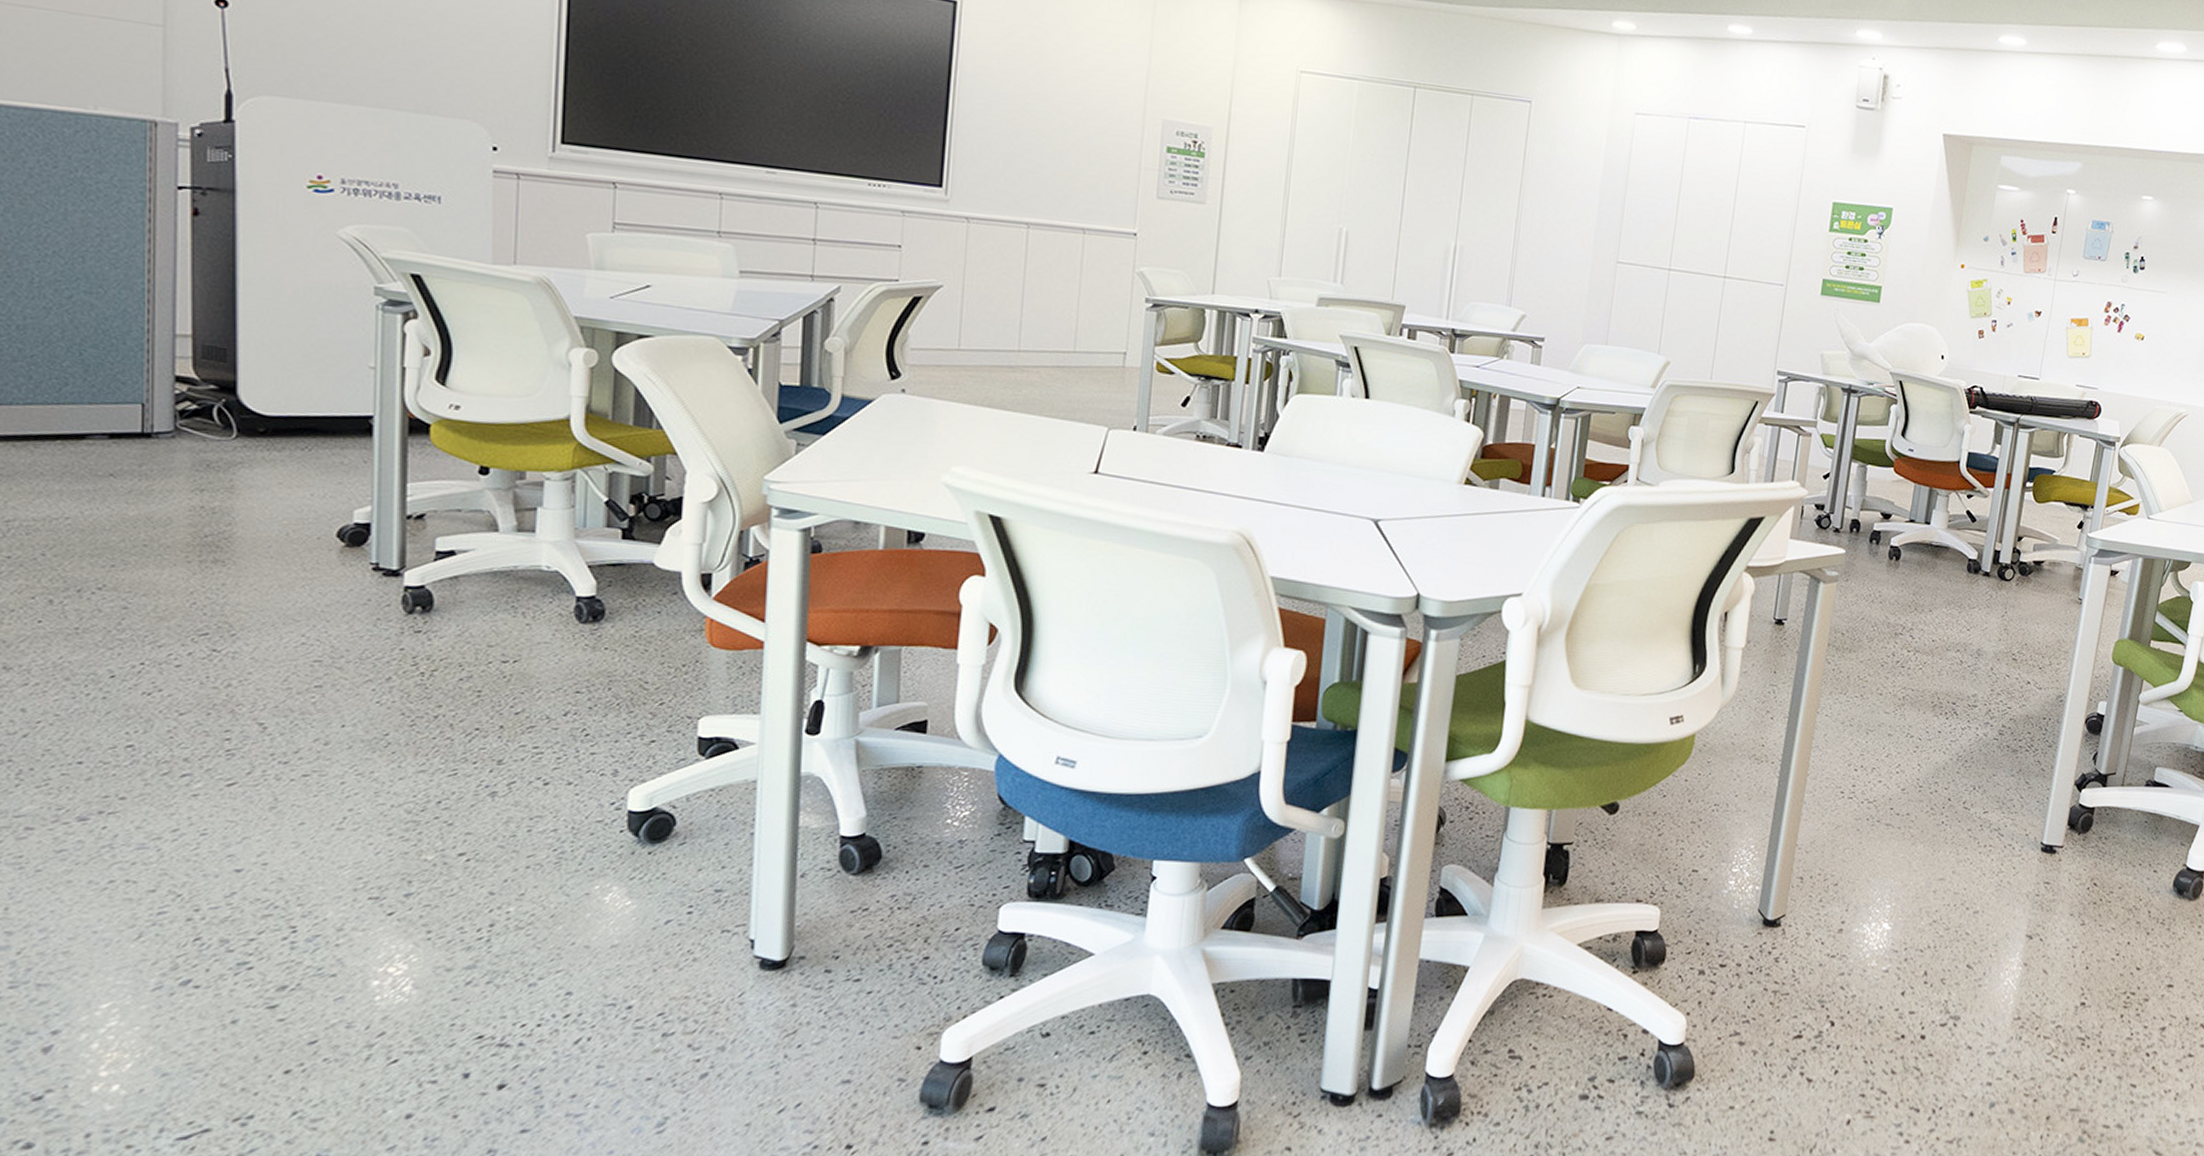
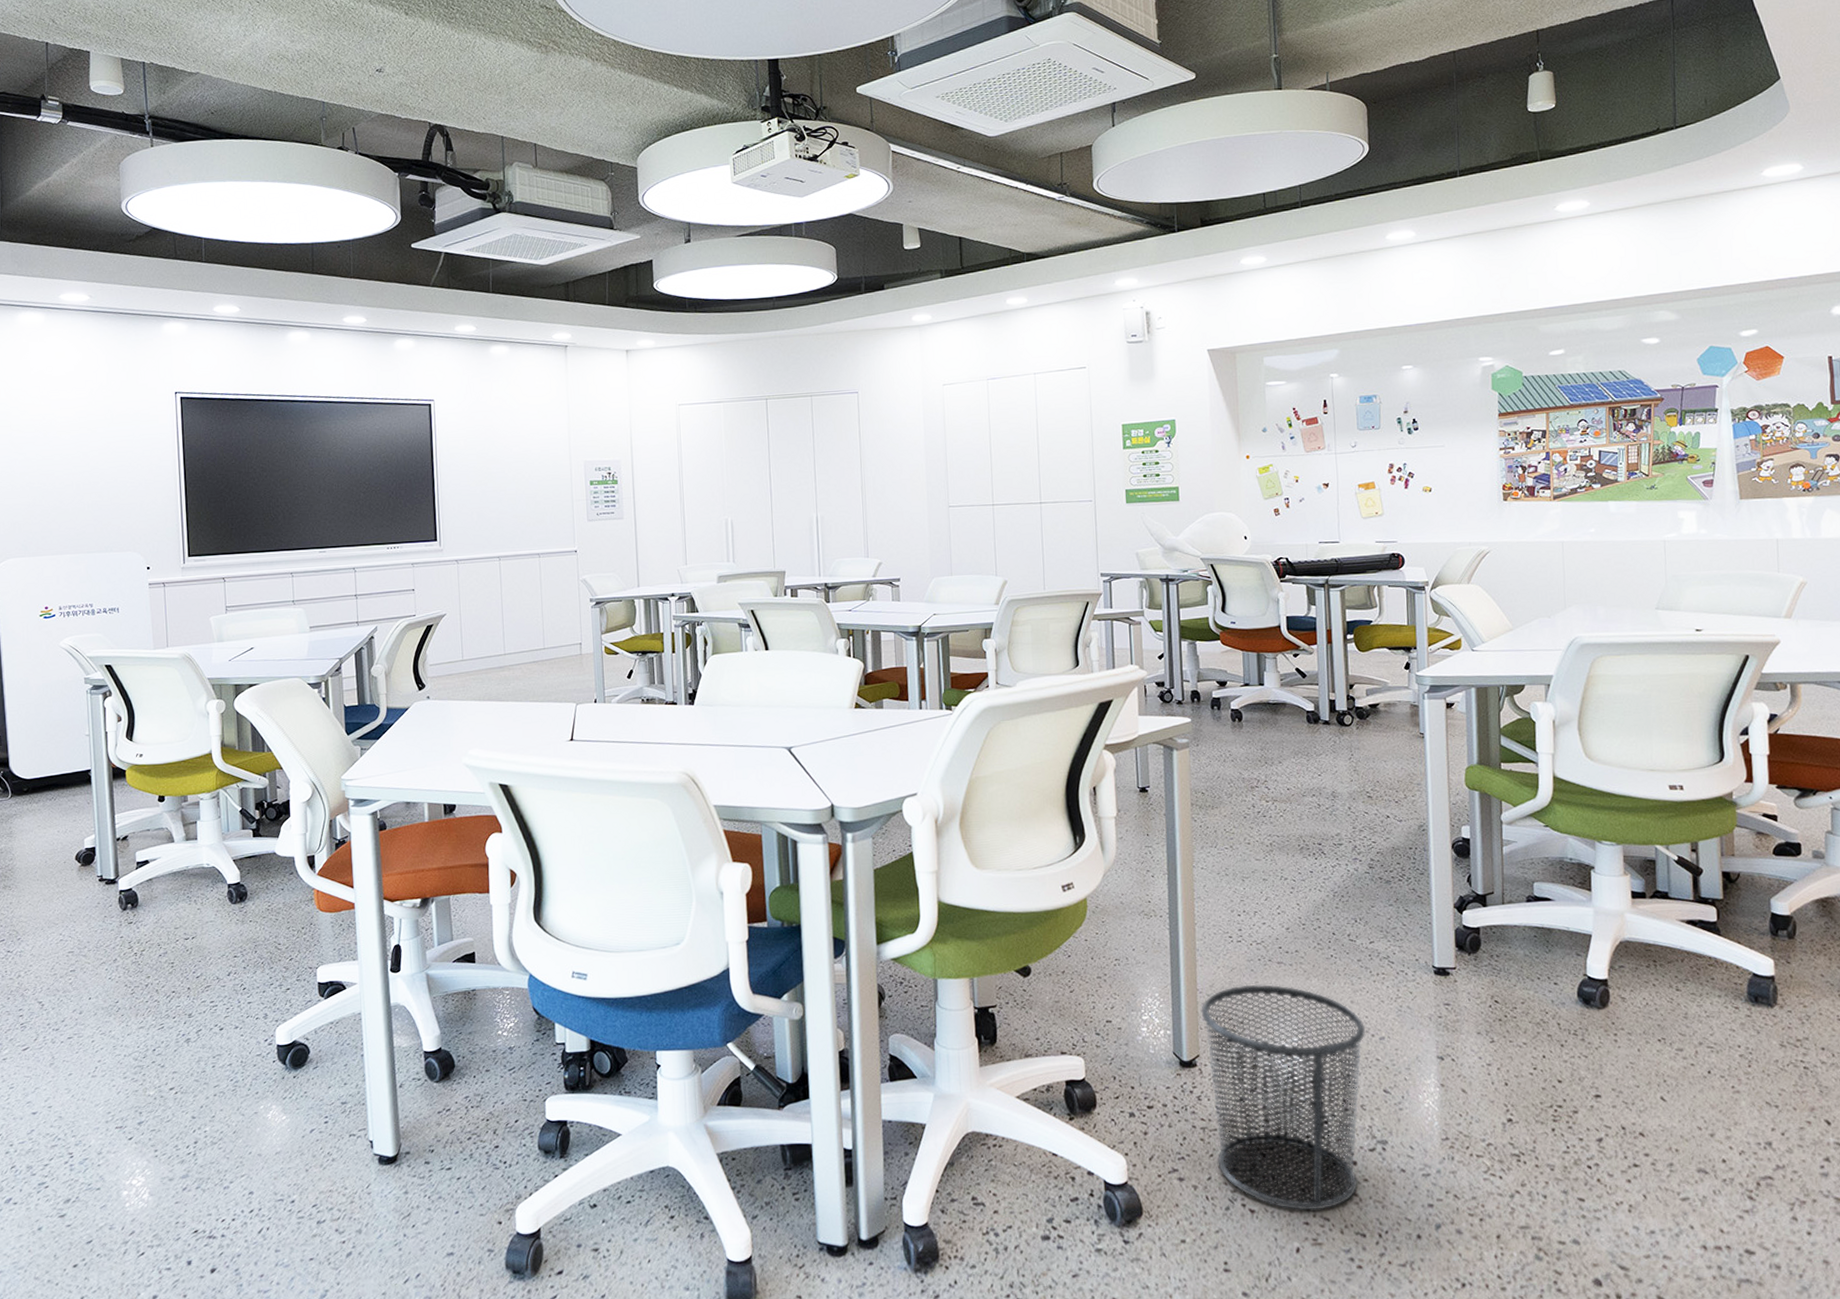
waste bin: none [1782,844,1962,1083] -> present [1201,984,1365,1211]

